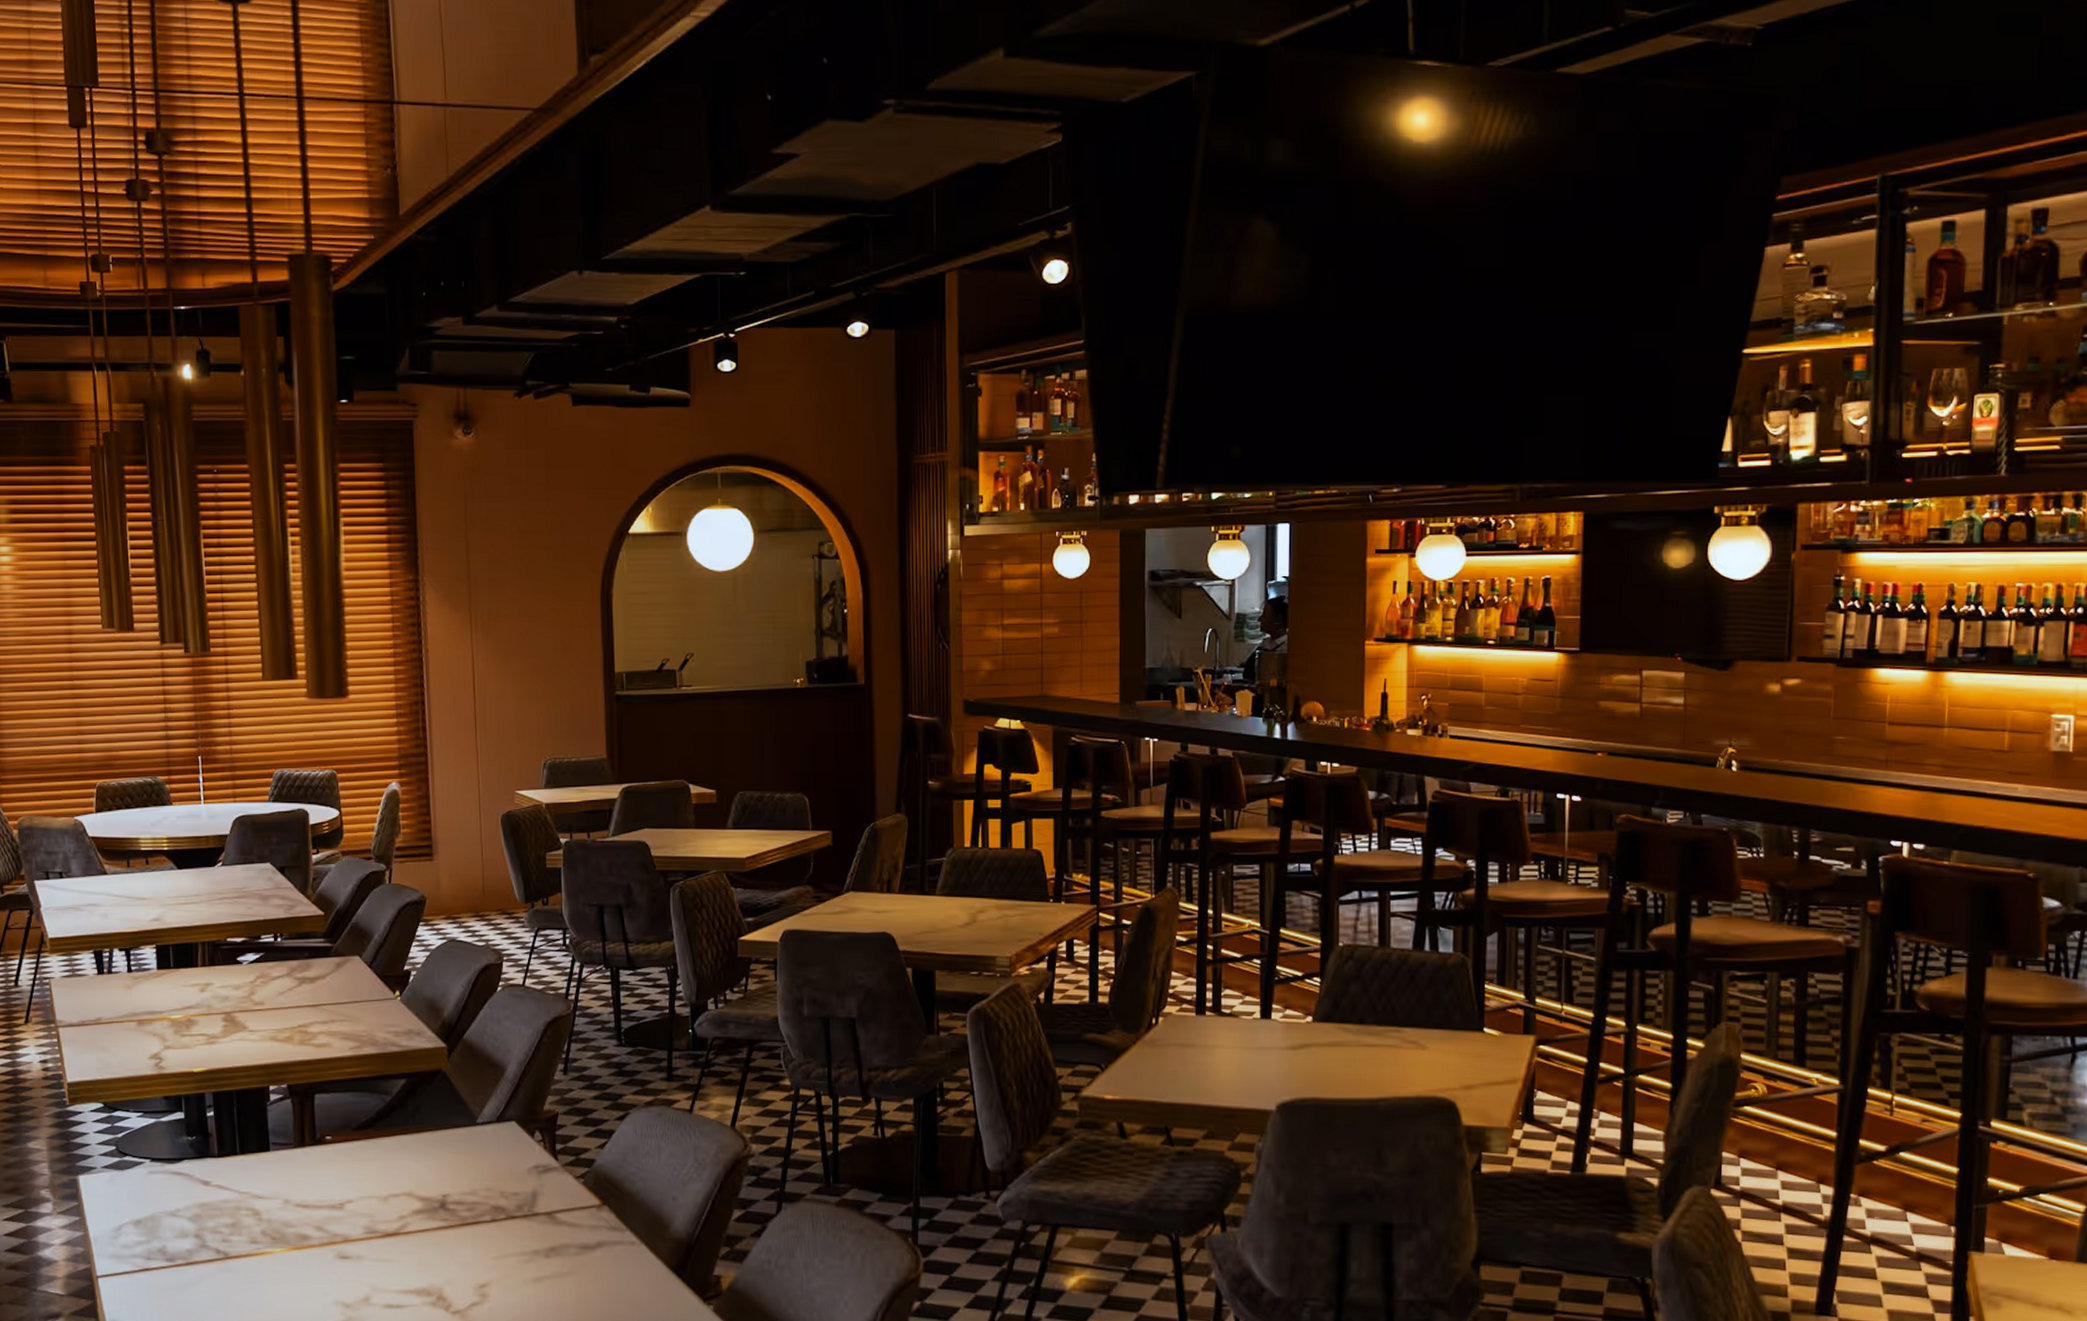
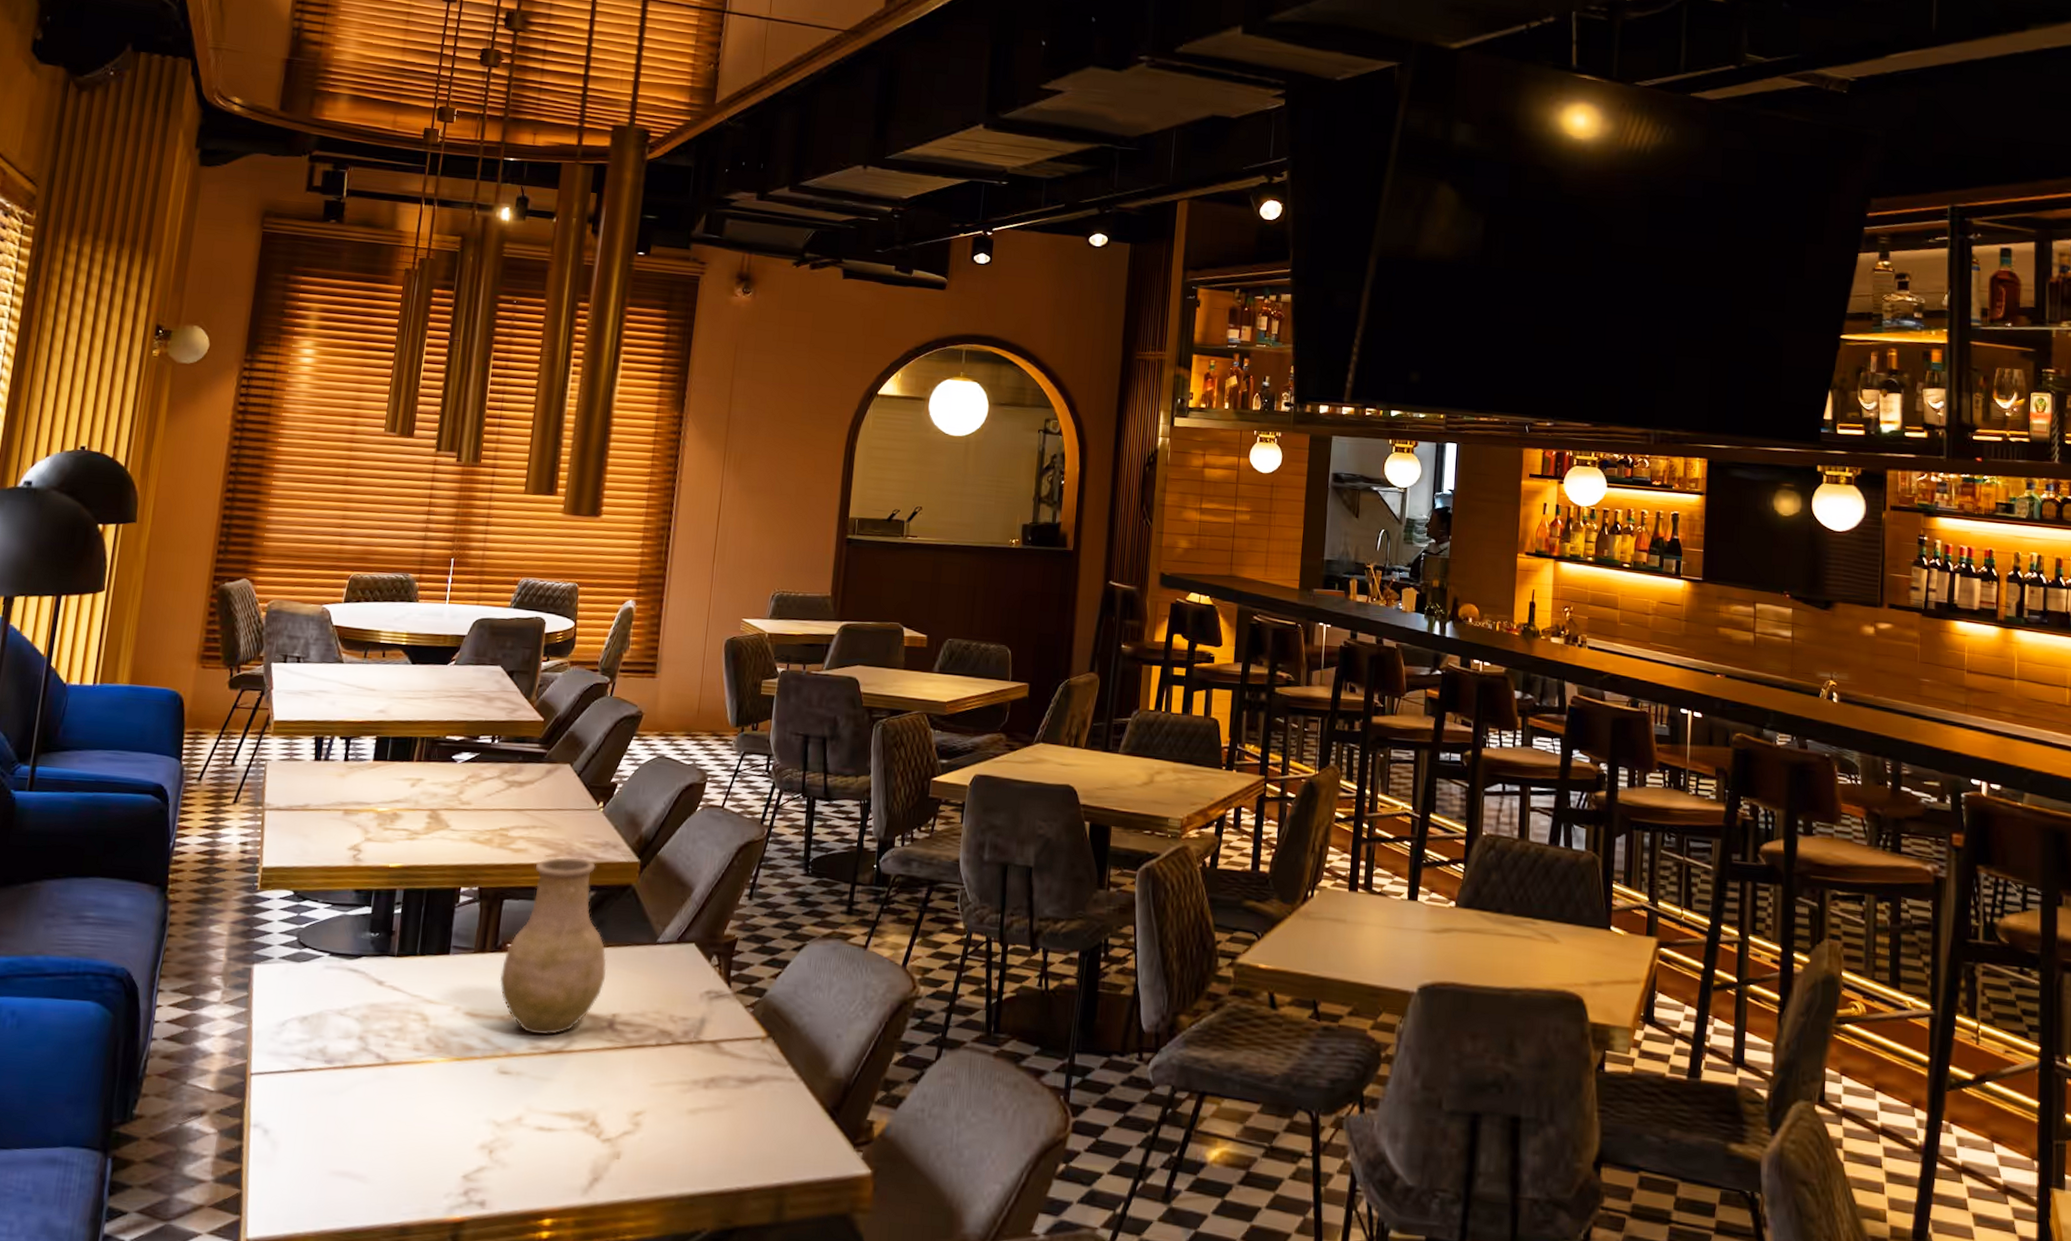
vase: none [323,1048,430,1220] -> present [499,857,607,1036]

